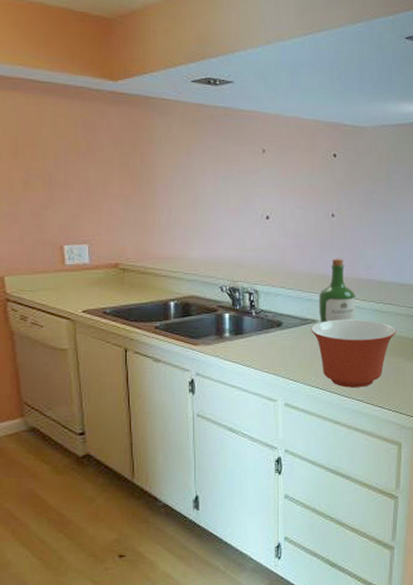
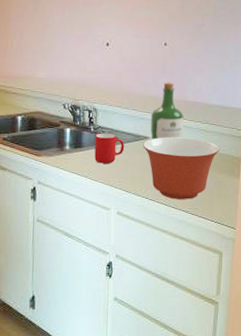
cup: none [258,317,290,351] -> present [94,133,124,164]

